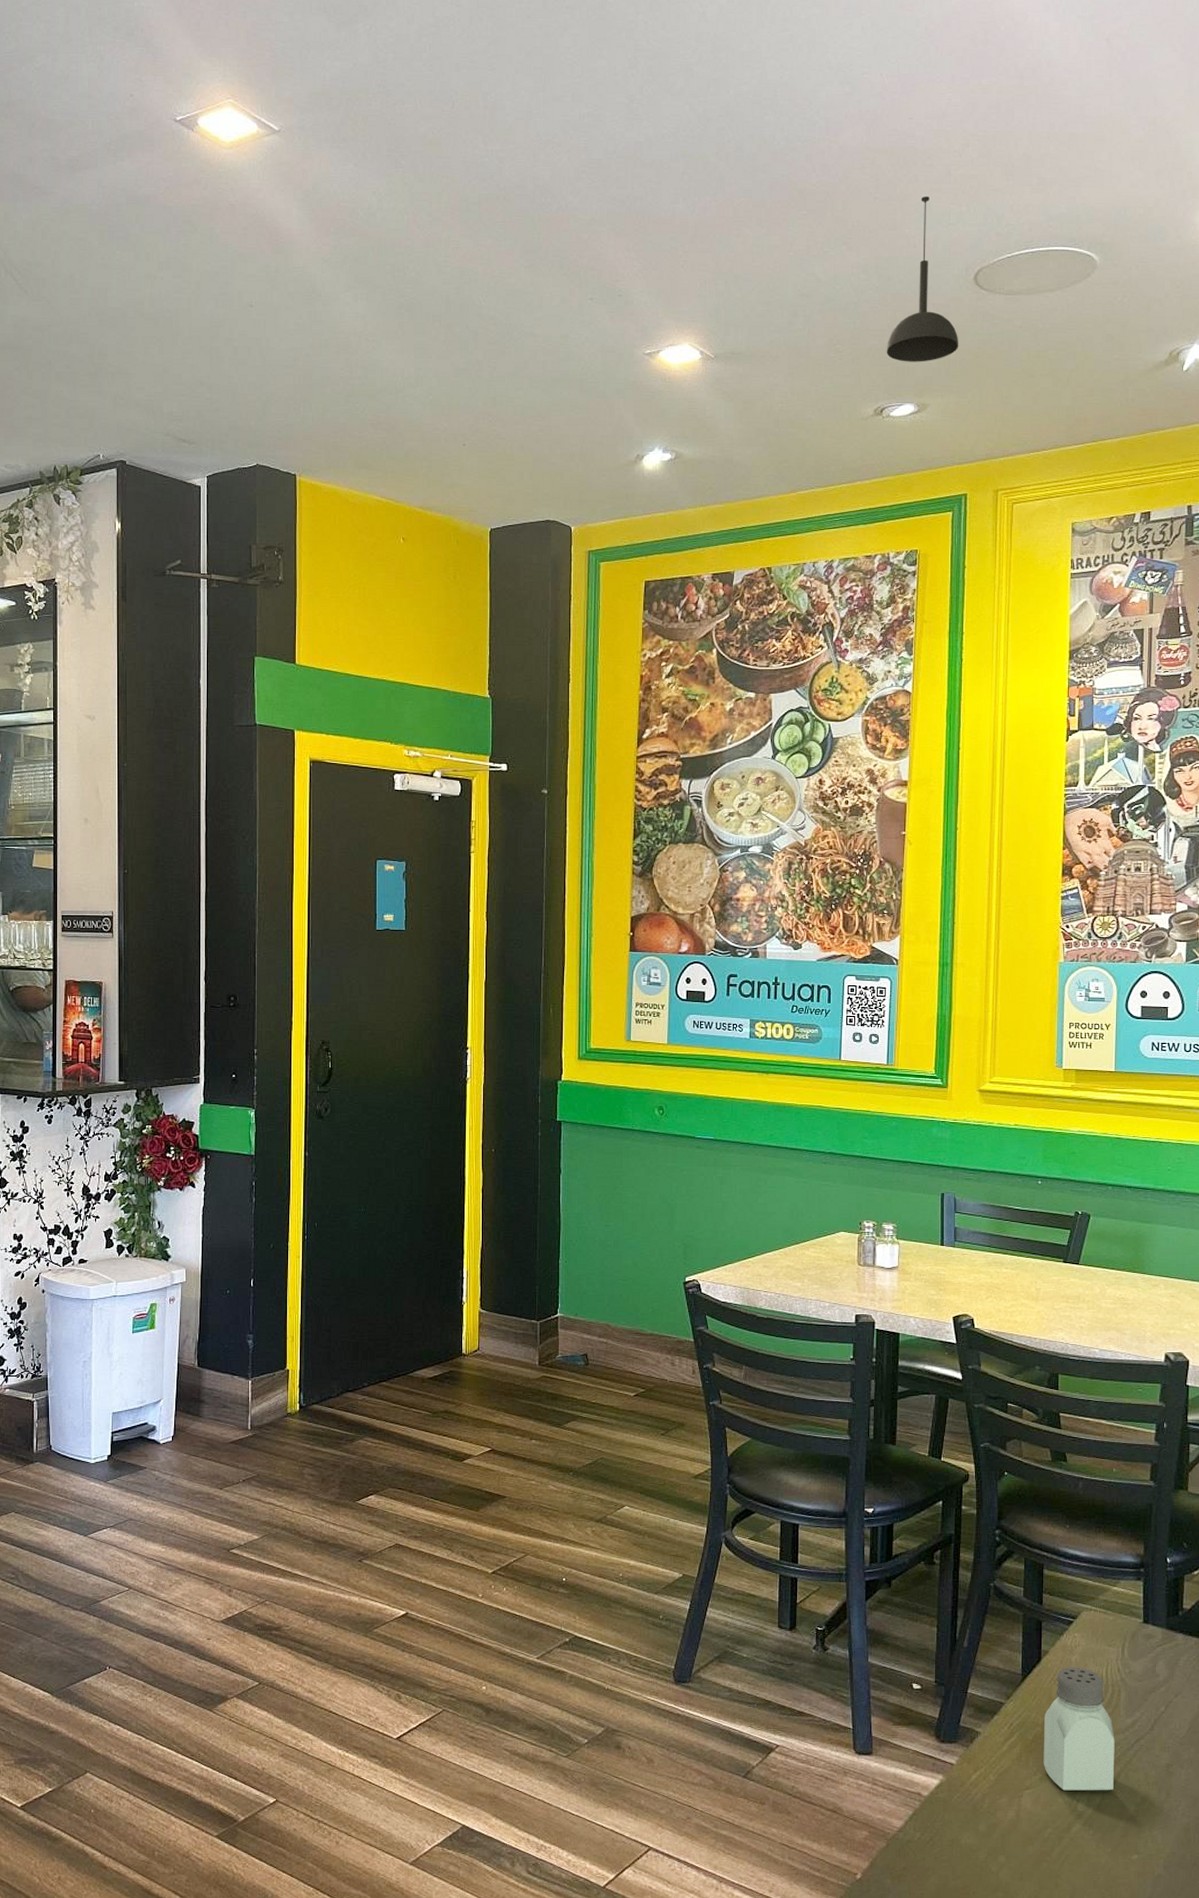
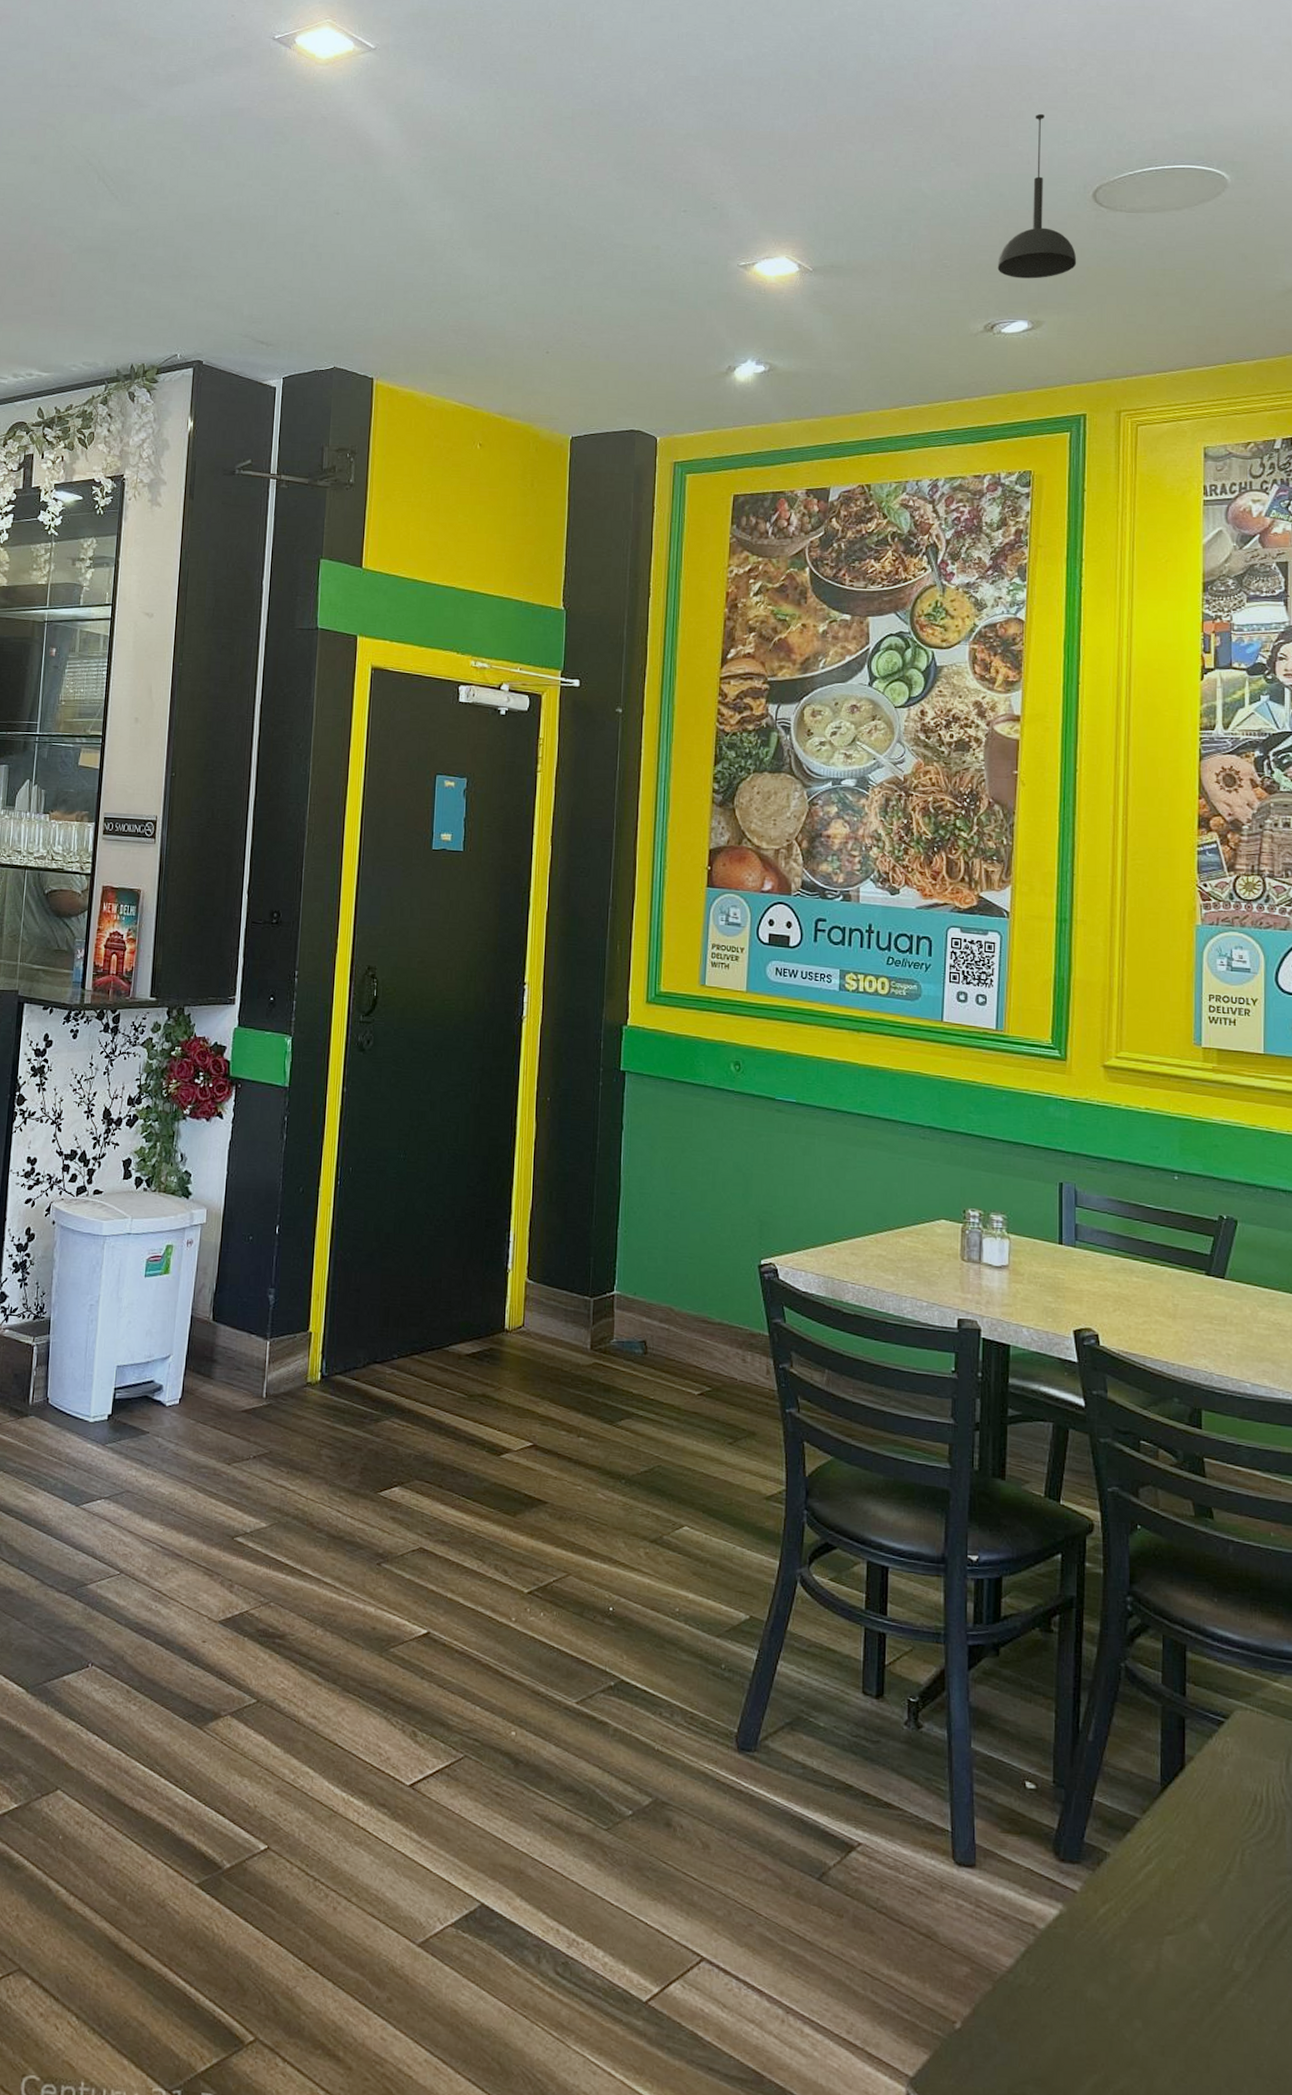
saltshaker: present [1043,1667,1115,1791] -> none [1189,1780,1280,1949]

